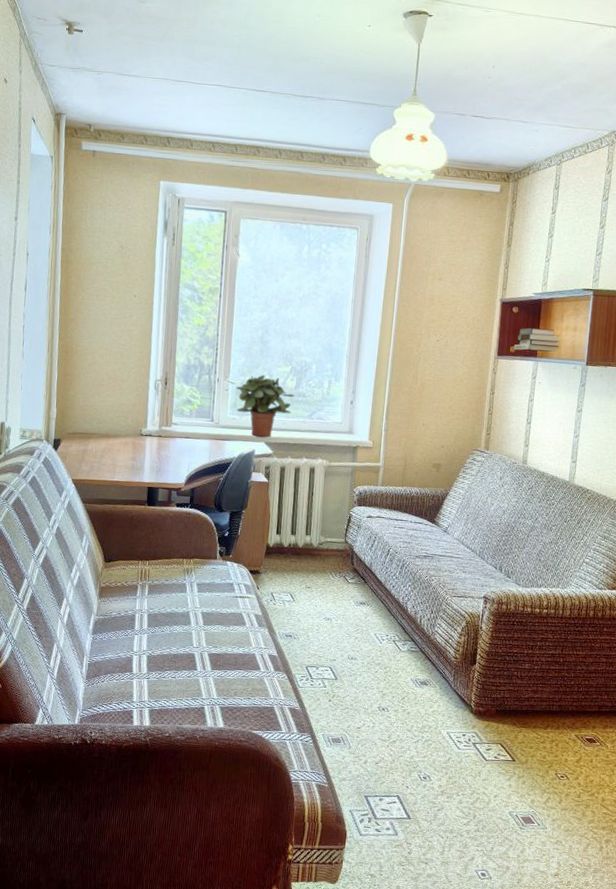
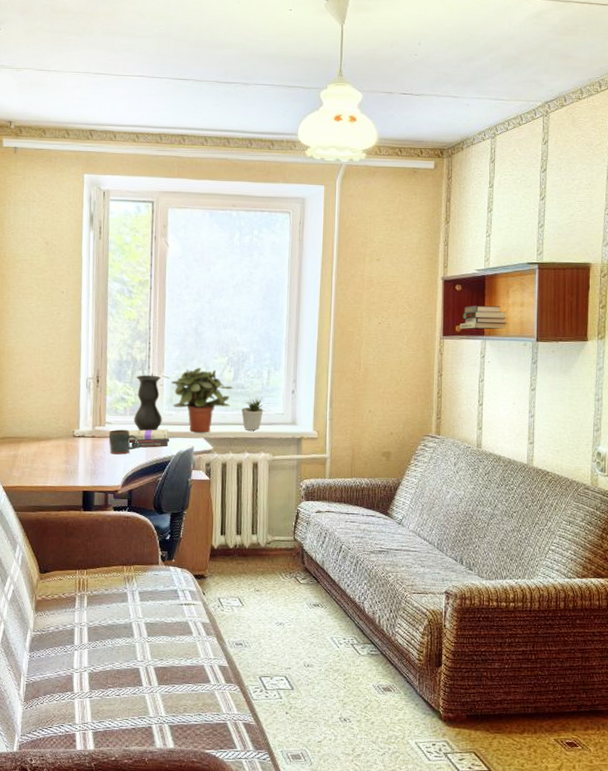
mug: none [174,430,203,454] -> present [108,429,139,455]
books: none [193,431,233,449] -> present [129,429,170,448]
vase: none [199,379,227,434] -> present [134,375,162,431]
potted plant: none [301,405,323,438] -> present [241,397,264,431]

